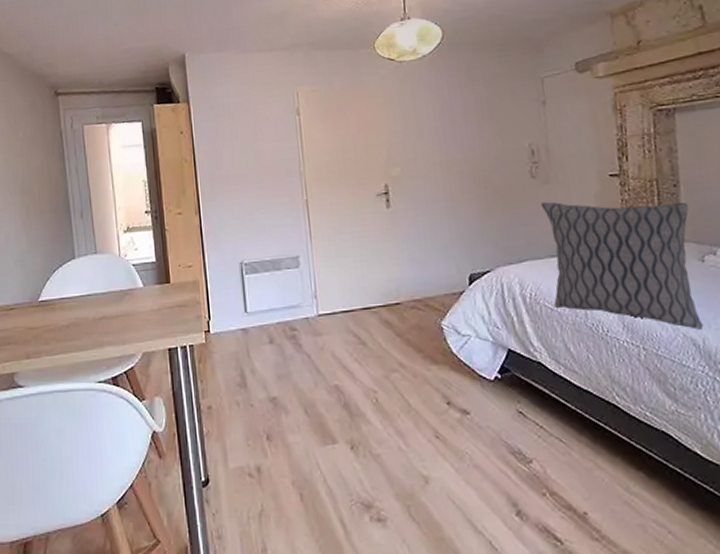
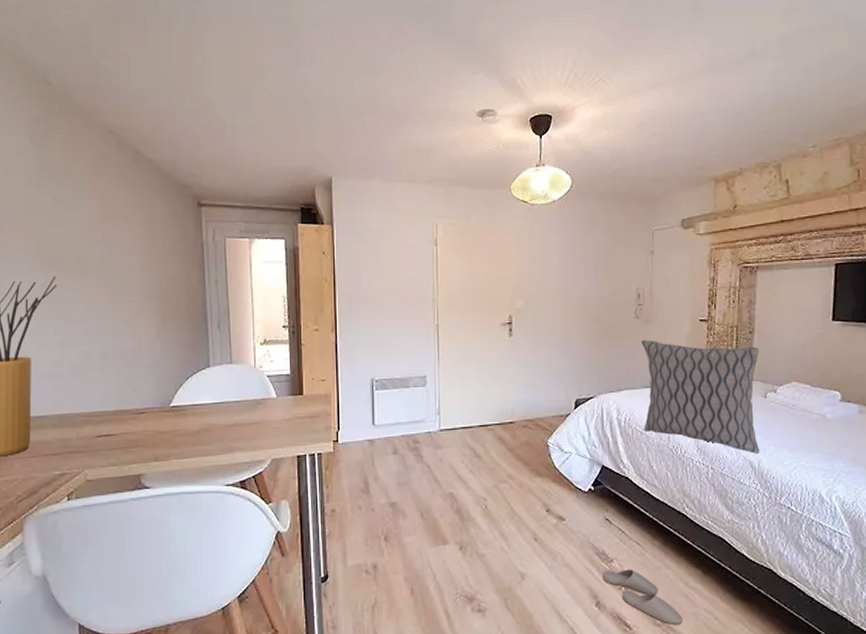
slippers: none [521,471,628,539] -> present [602,569,683,625]

